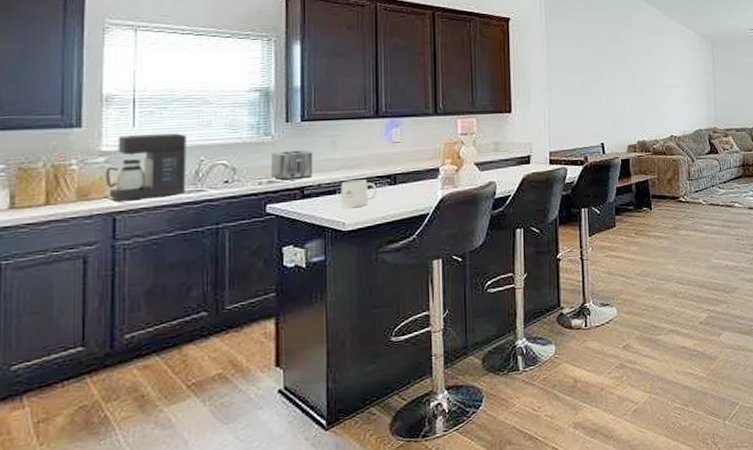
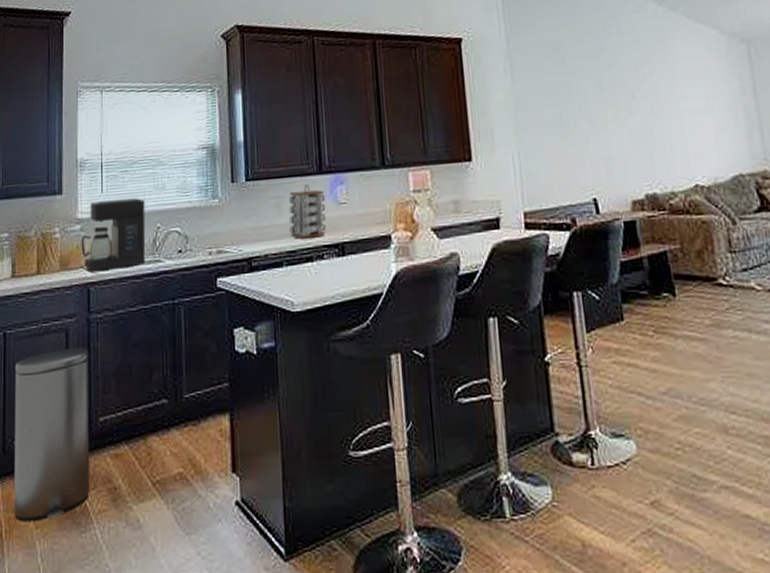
pedal bin: none [9,272,113,442] -> present [13,347,90,522]
toaster: present [270,150,313,181] -> none [218,214,260,251]
mug: present [340,179,377,209] -> none [287,249,325,285]
spice rack: none [344,125,381,171] -> present [288,183,327,239]

